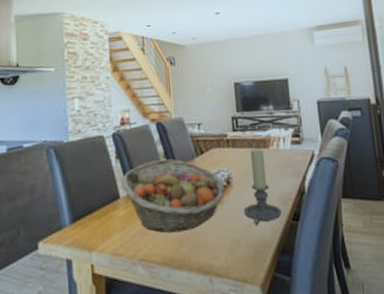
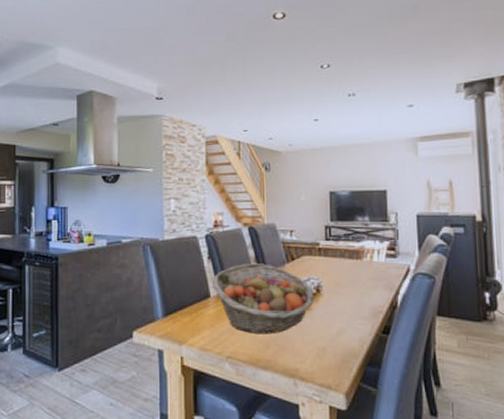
candle holder: present [243,148,282,225] -> none [332,259,371,335]

